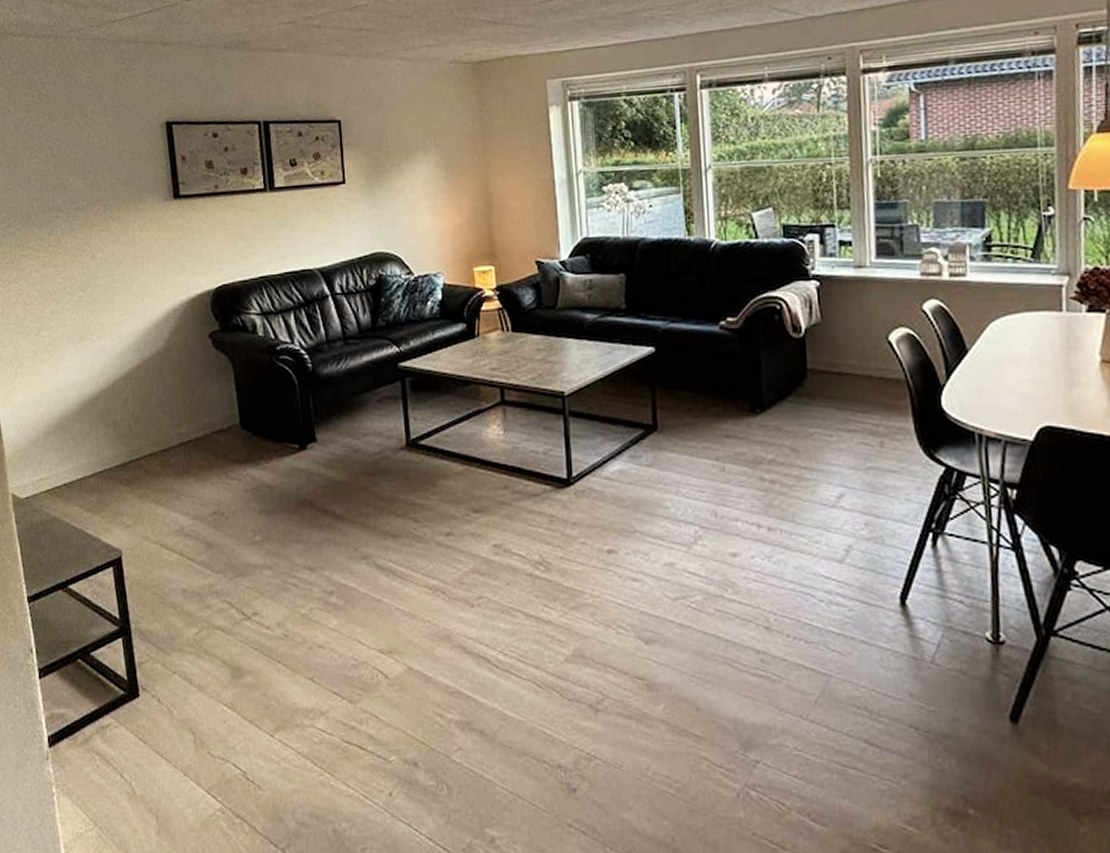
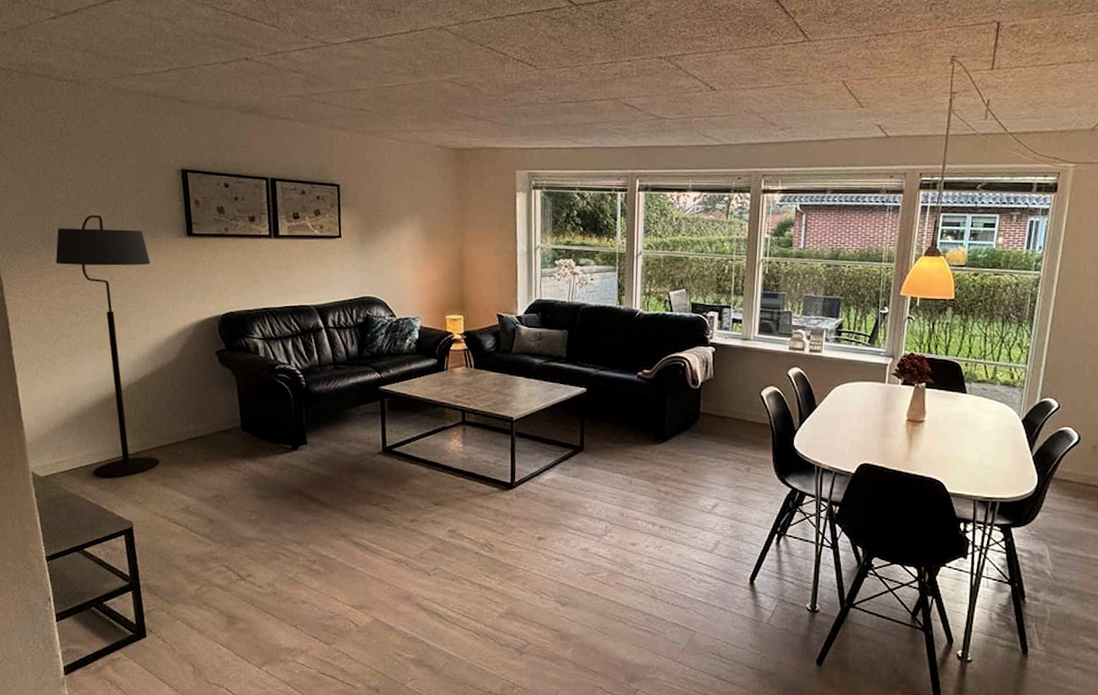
floor lamp: none [35,184,149,496] -> present [56,214,159,478]

